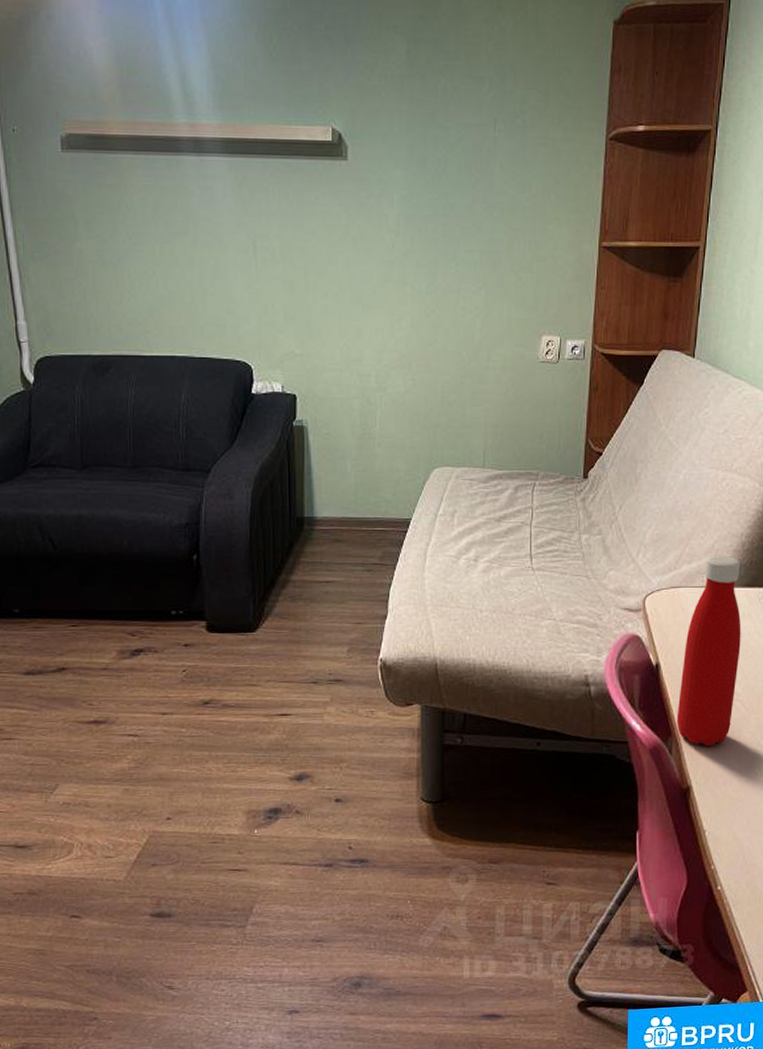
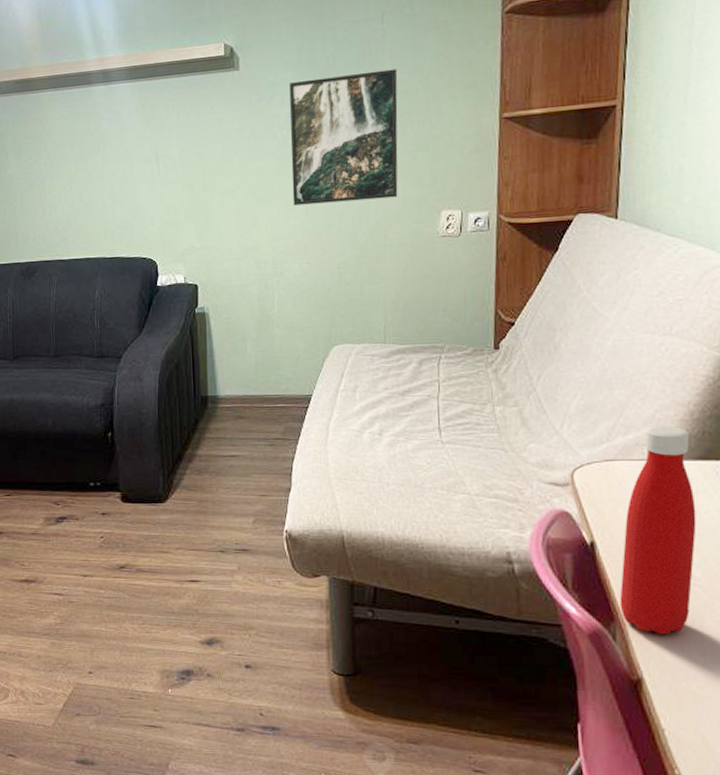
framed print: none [398,181,507,318] -> present [289,69,398,206]

